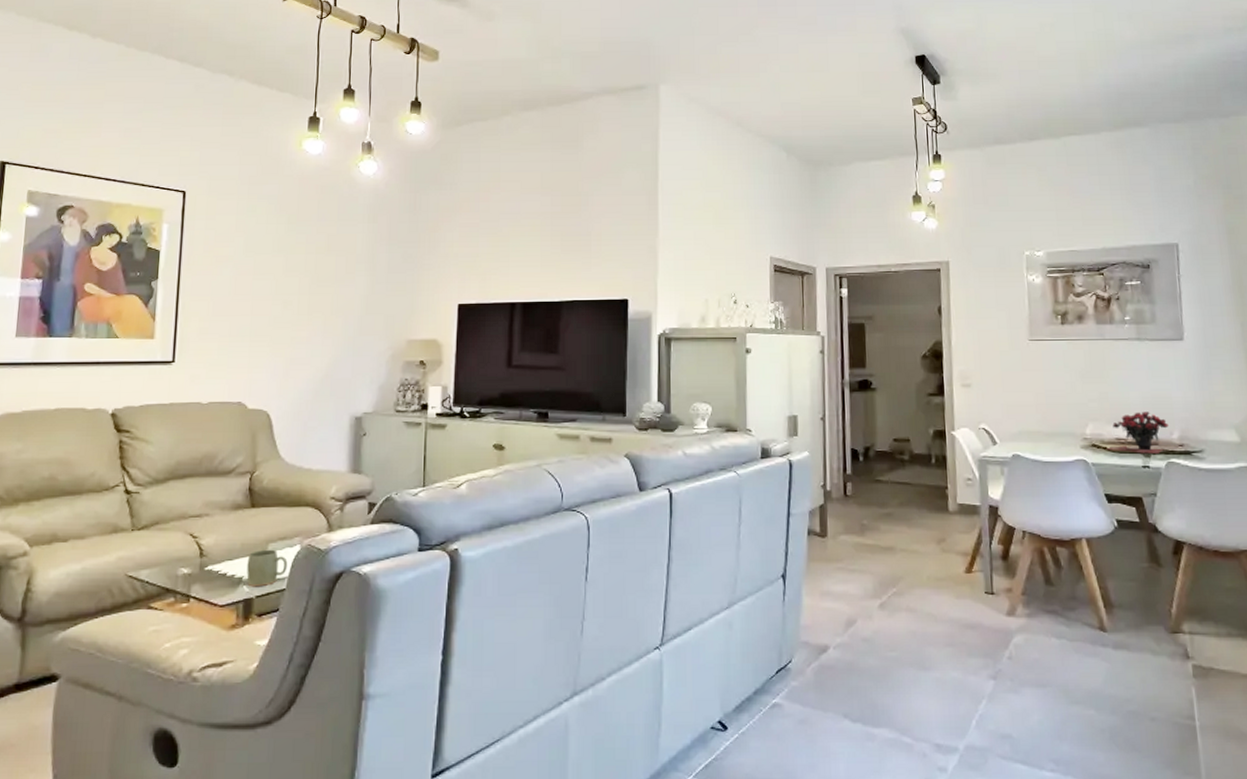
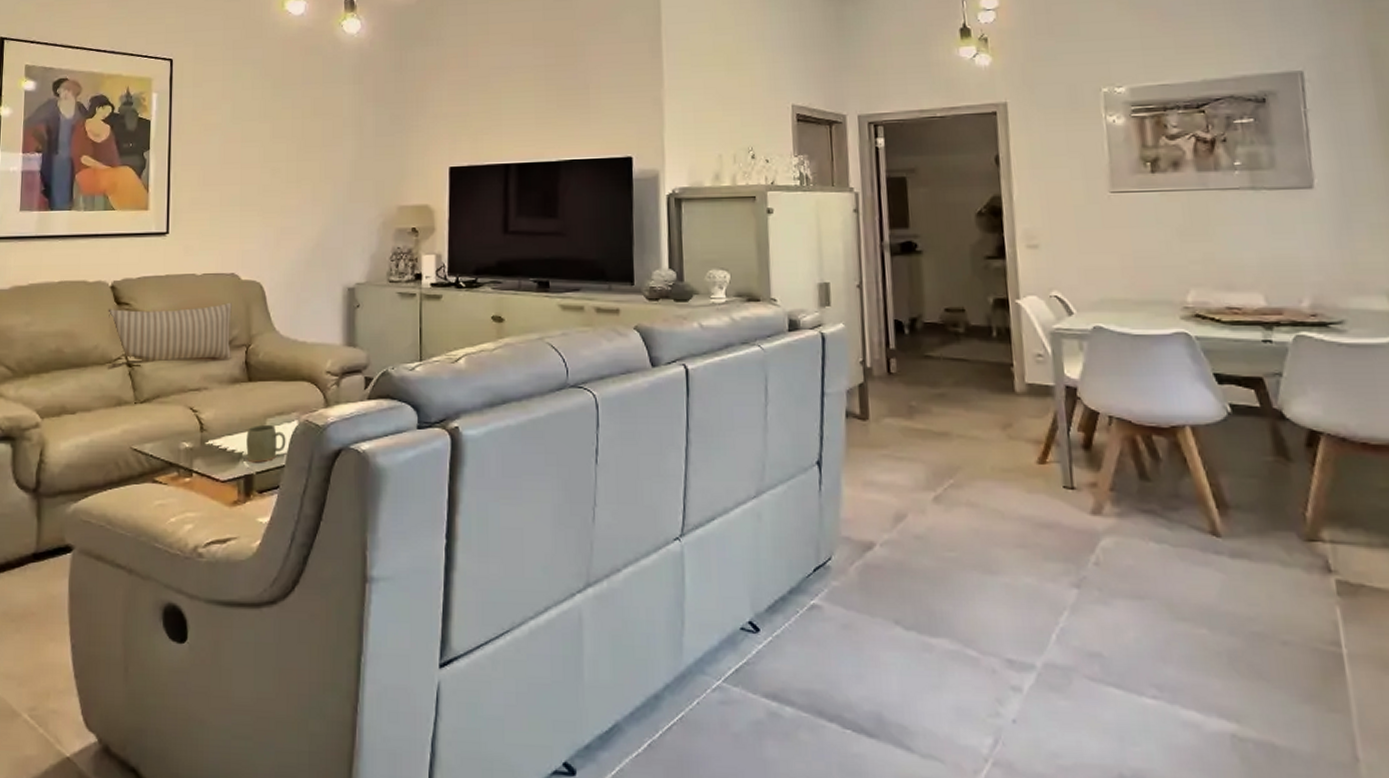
pillow: none [103,430,237,498] -> present [107,302,232,370]
flower arrangement: present [1105,411,1169,455] -> none [1213,275,1296,327]

